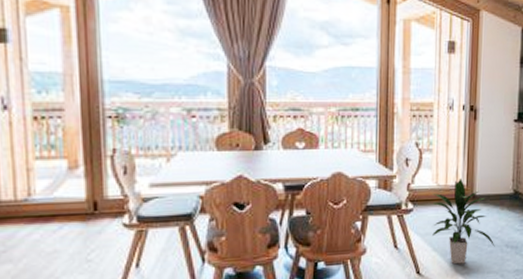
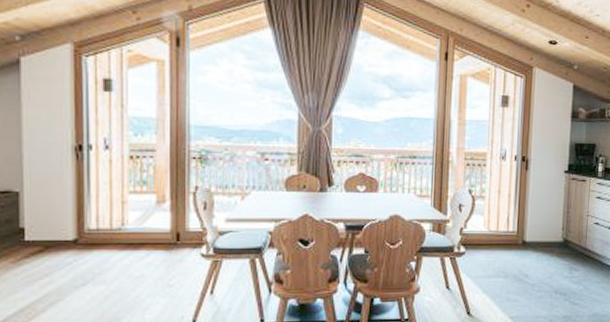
indoor plant: present [432,177,495,265] -> none [483,224,544,308]

